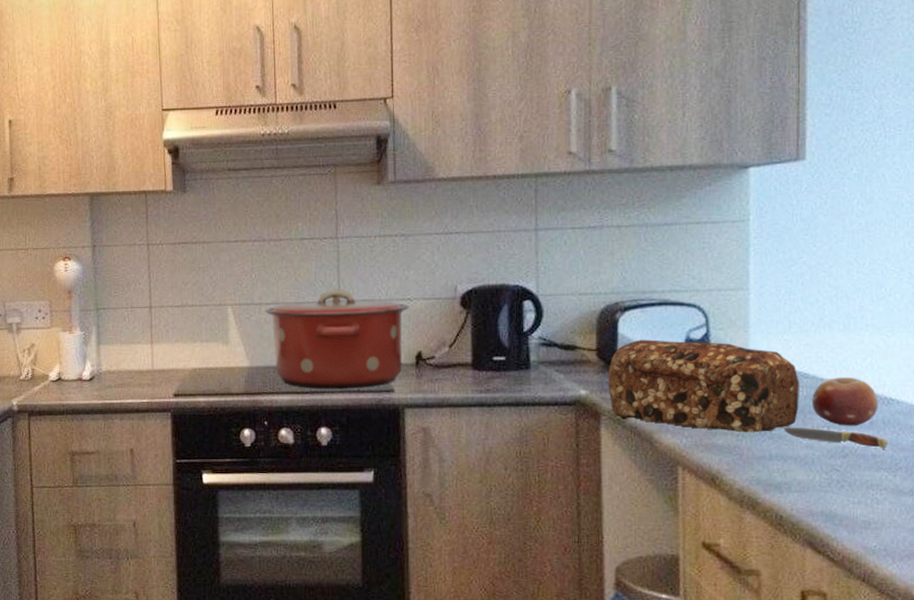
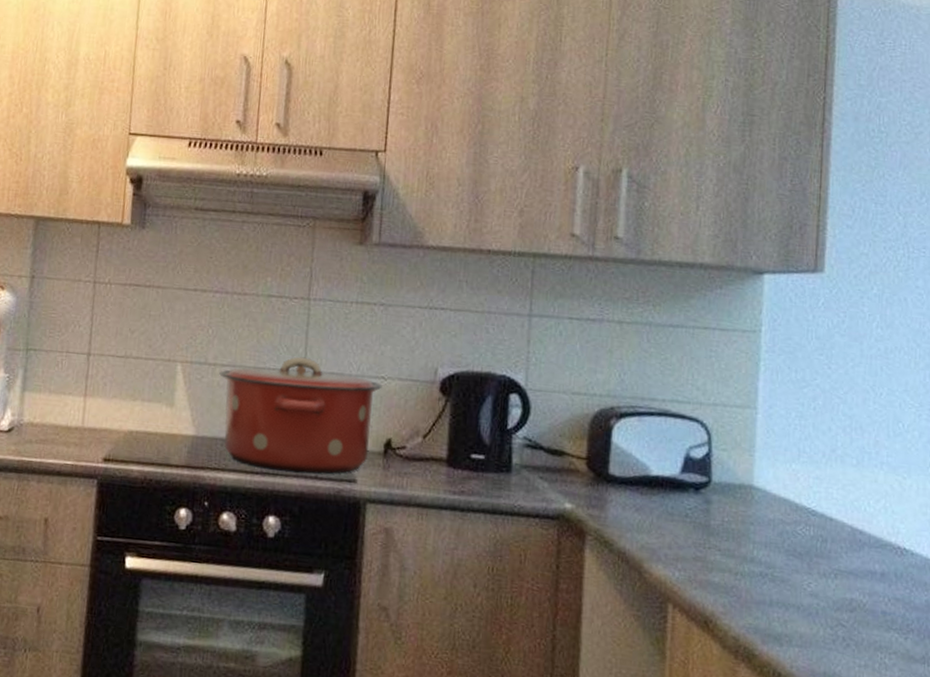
bread loaf: present [608,339,799,433] -> none [596,452,806,573]
knife: present [783,428,887,449] -> none [786,570,899,607]
fruit: present [812,376,878,426] -> none [819,518,891,577]

